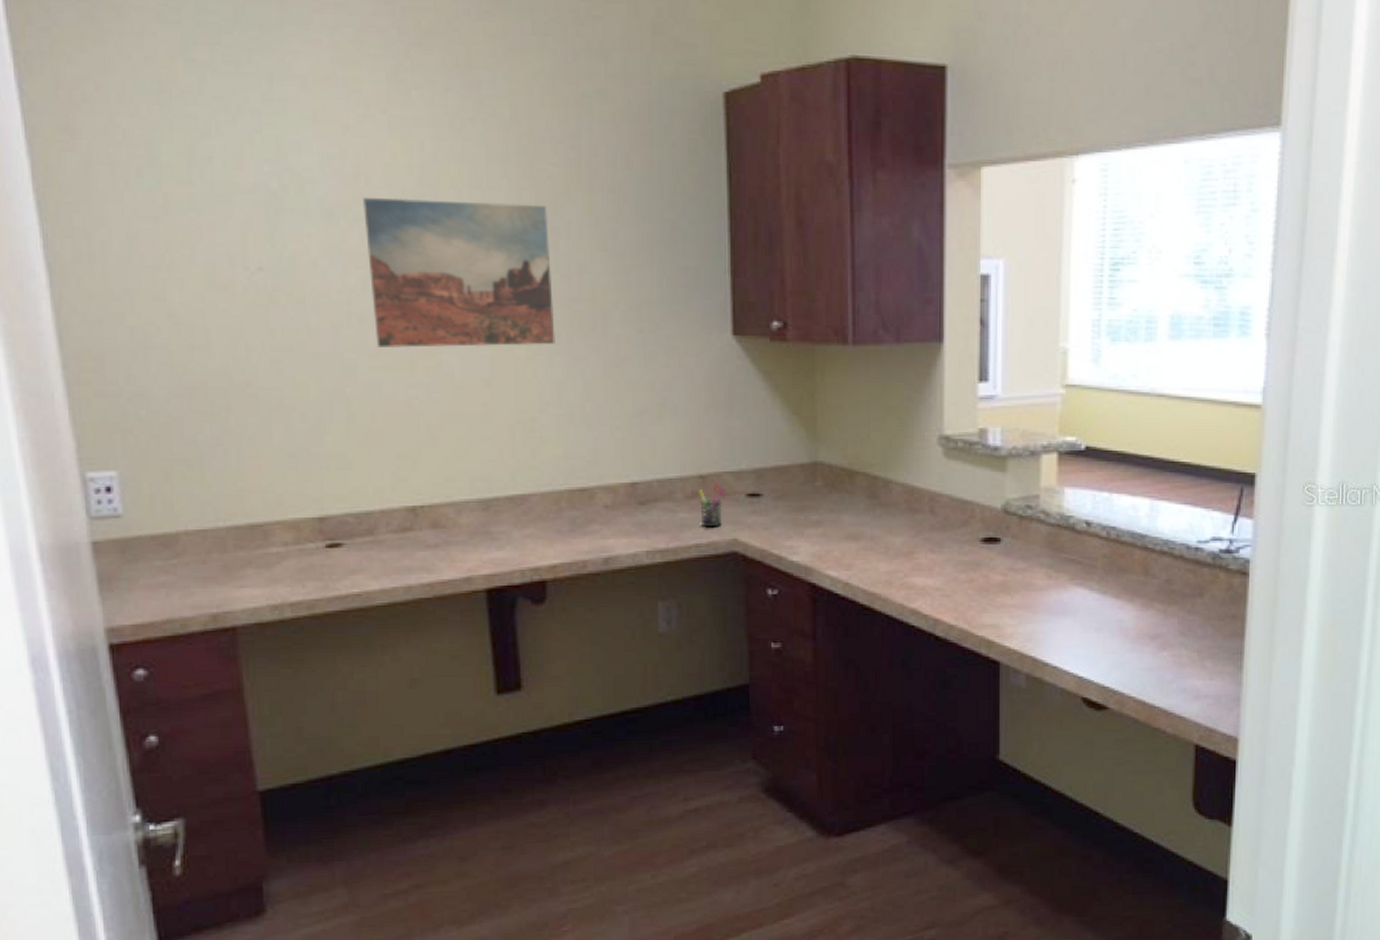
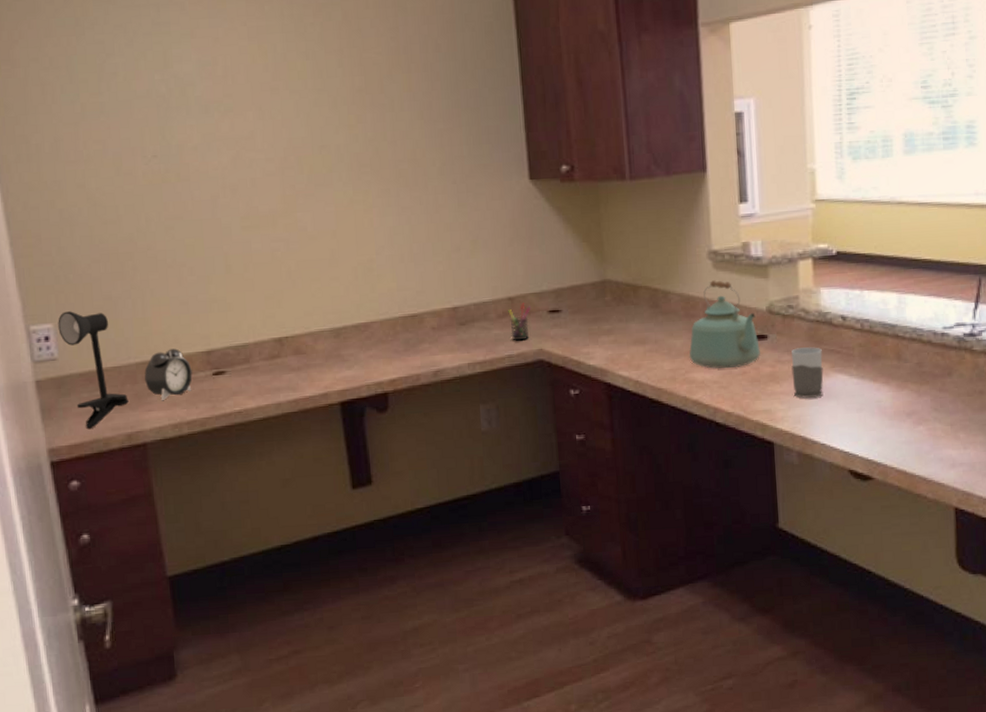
desk lamp: none [124,457,215,607] -> present [58,311,129,430]
alarm clock: none [236,512,299,576] -> present [144,348,193,401]
wall art: present [363,197,555,348] -> none [231,87,386,211]
kettle: none [909,470,992,573] -> present [689,280,761,369]
mug: none [1025,555,1061,613] -> present [791,347,824,398]

